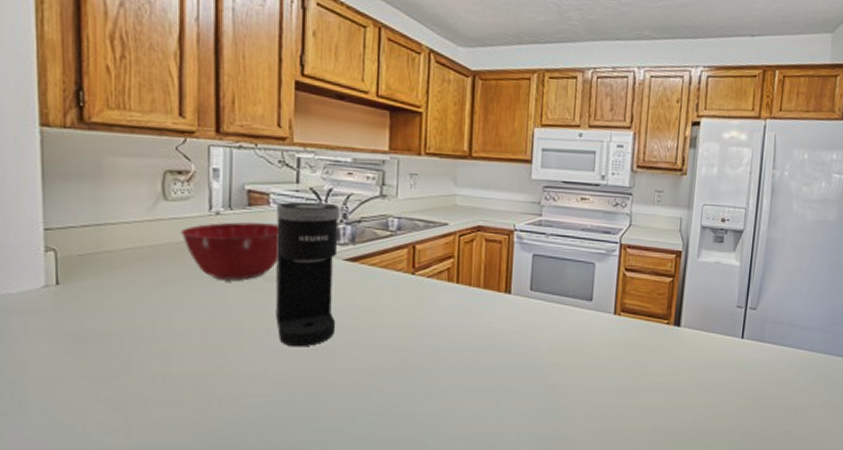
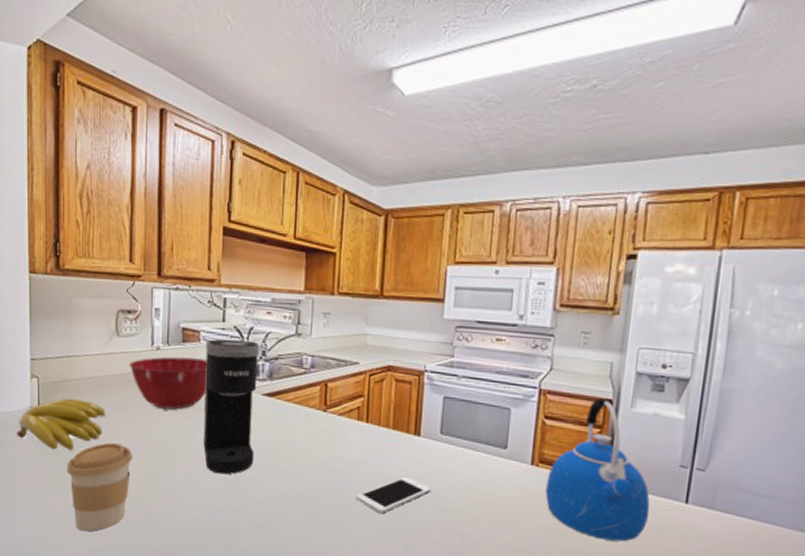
banana: none [25,273,151,335] -> present [16,398,106,450]
coffee cup: none [98,322,187,425] -> present [67,443,132,531]
cell phone: none [447,334,523,372] -> present [355,476,432,513]
kettle: none [627,250,714,377] -> present [545,398,650,542]

